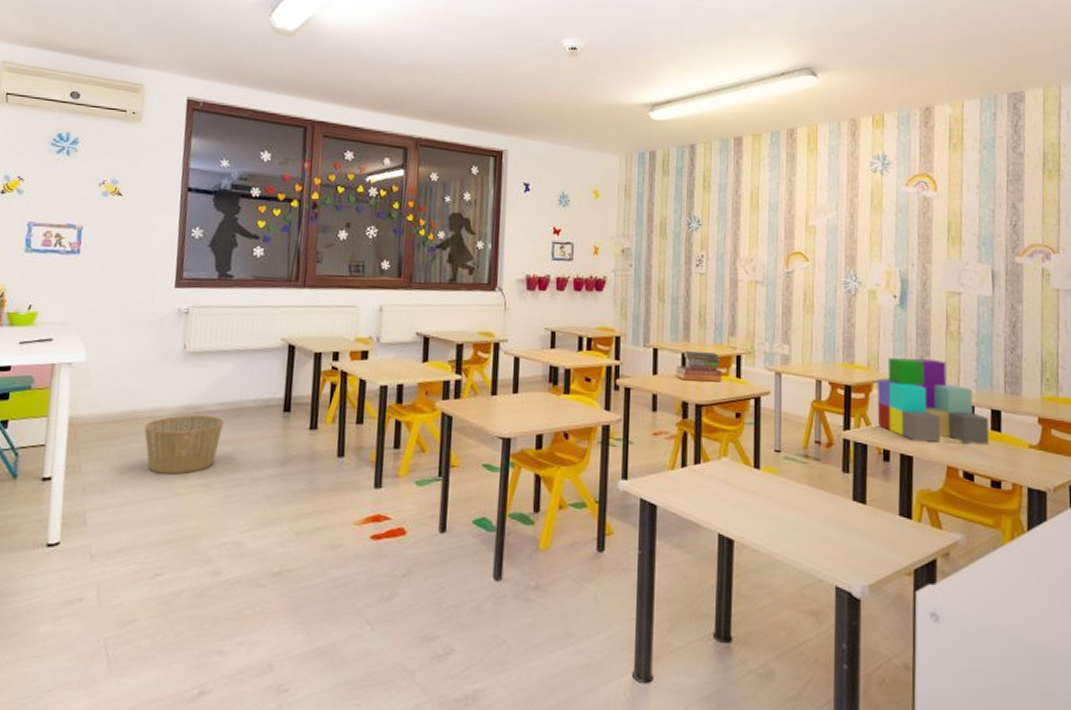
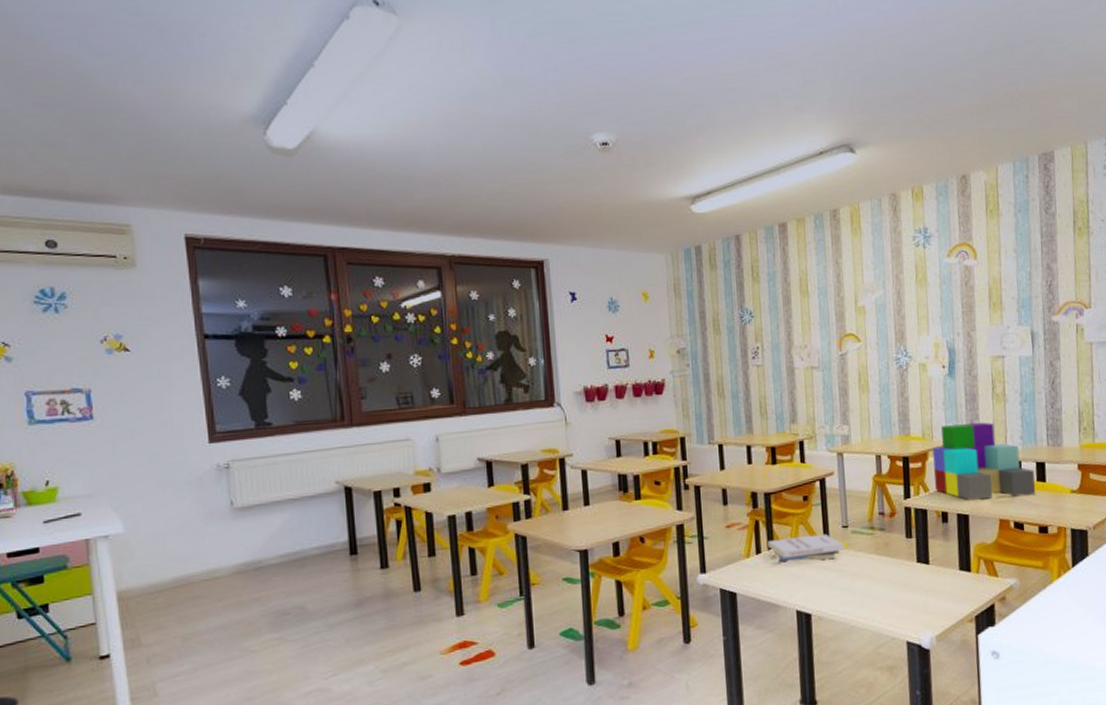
basket: present [144,414,224,475] -> none [202,569,288,635]
books: present [675,351,722,382] -> none [742,441,787,472]
books: none [695,454,776,484] -> present [768,533,845,562]

